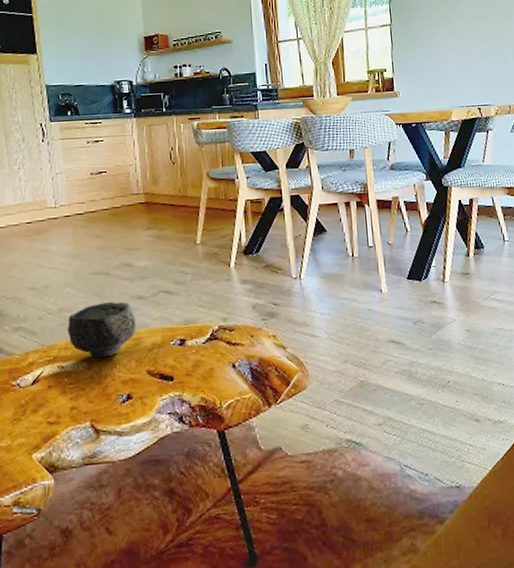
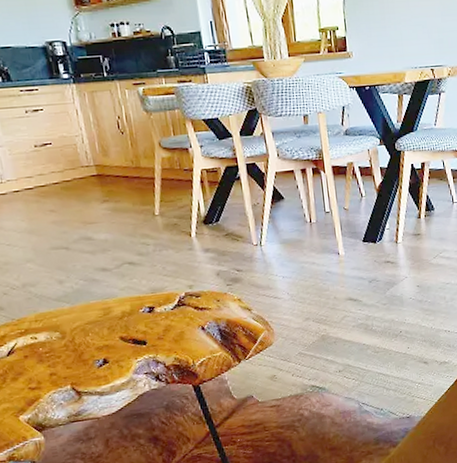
ceramic bowl: present [68,301,136,358] -> none [34,274,105,329]

